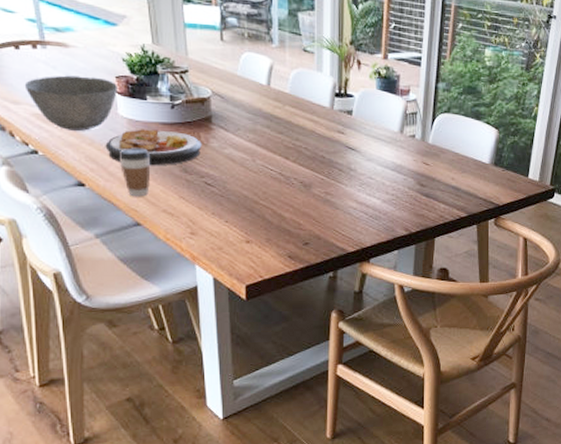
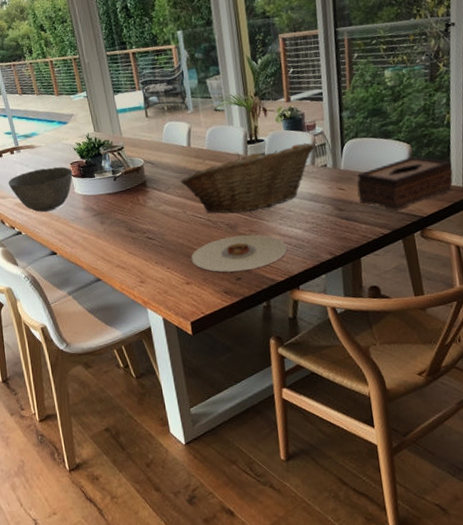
plate: present [105,129,202,166] -> none [68,199,141,231]
coffee cup: present [119,148,151,197] -> none [79,217,105,258]
fruit basket: none [253,102,407,172] -> present [180,142,316,214]
plate: none [255,196,363,236] -> present [191,234,287,272]
tissue box: none [441,143,533,196] -> present [357,156,454,212]

